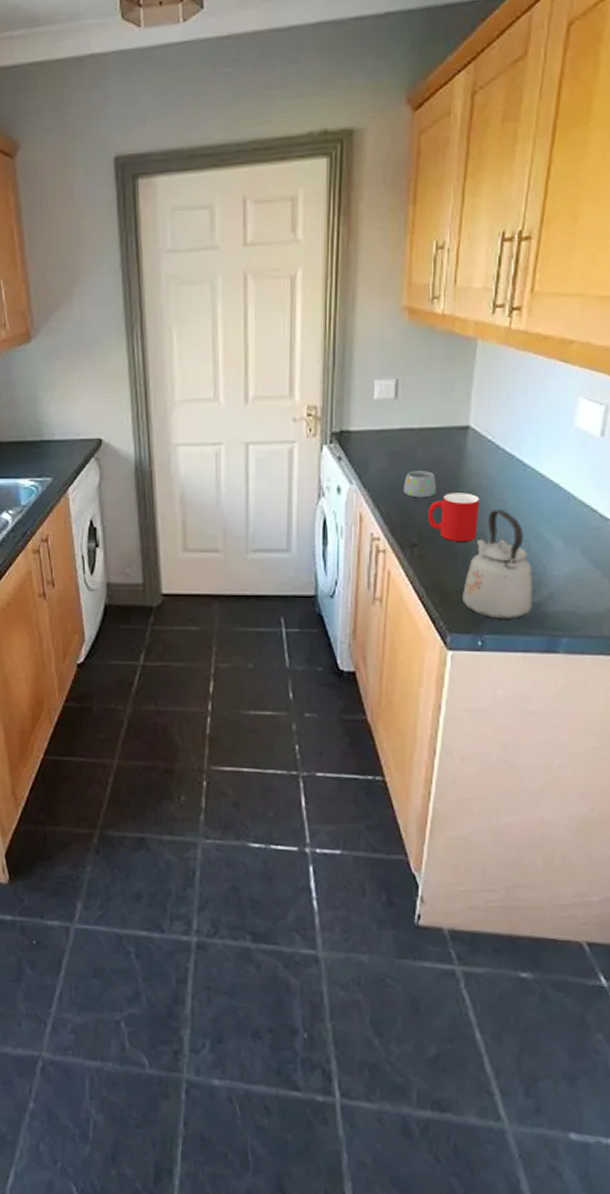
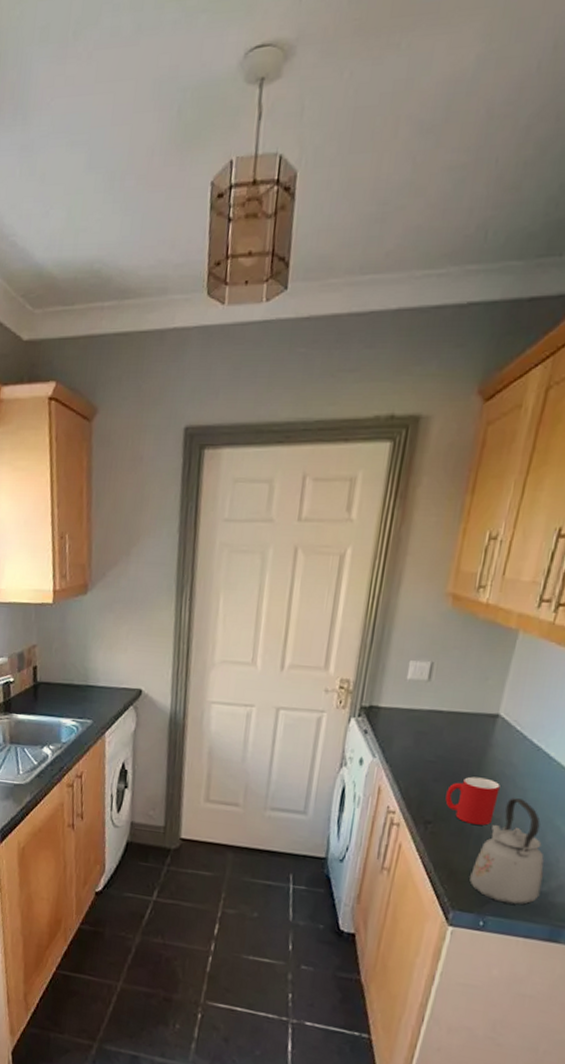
mug: present [403,471,436,498] -> none [424,751,459,779]

